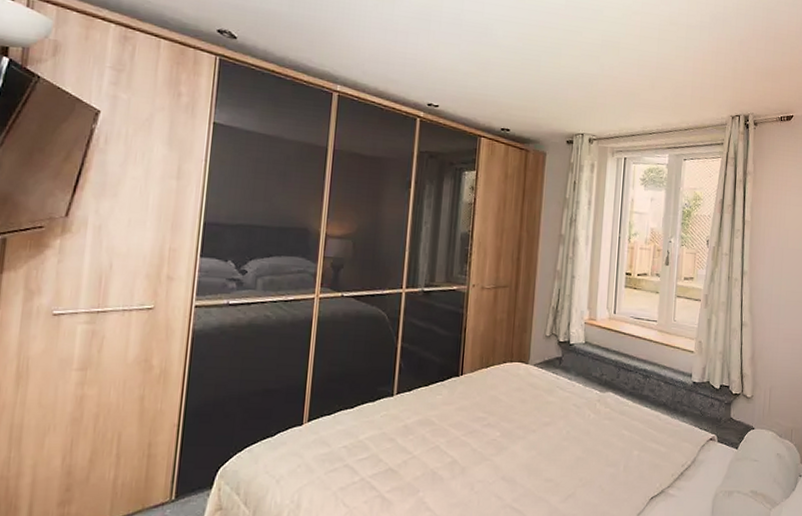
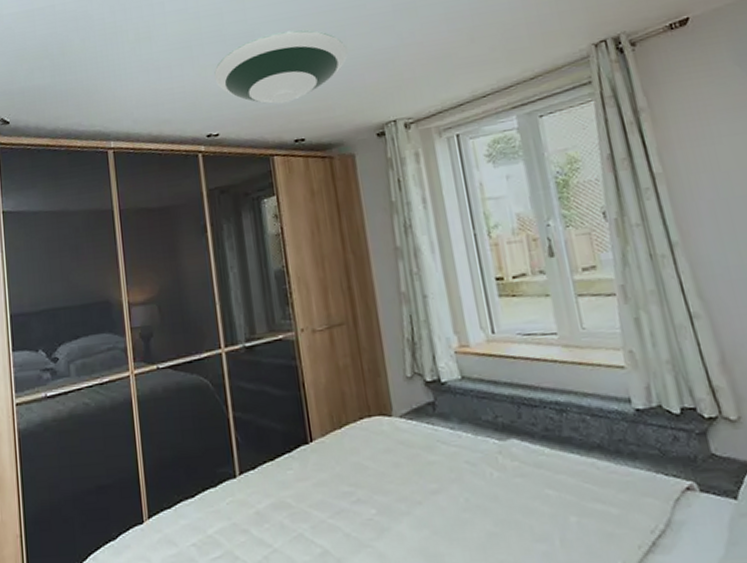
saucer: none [445,31,560,96] -> present [214,30,348,104]

